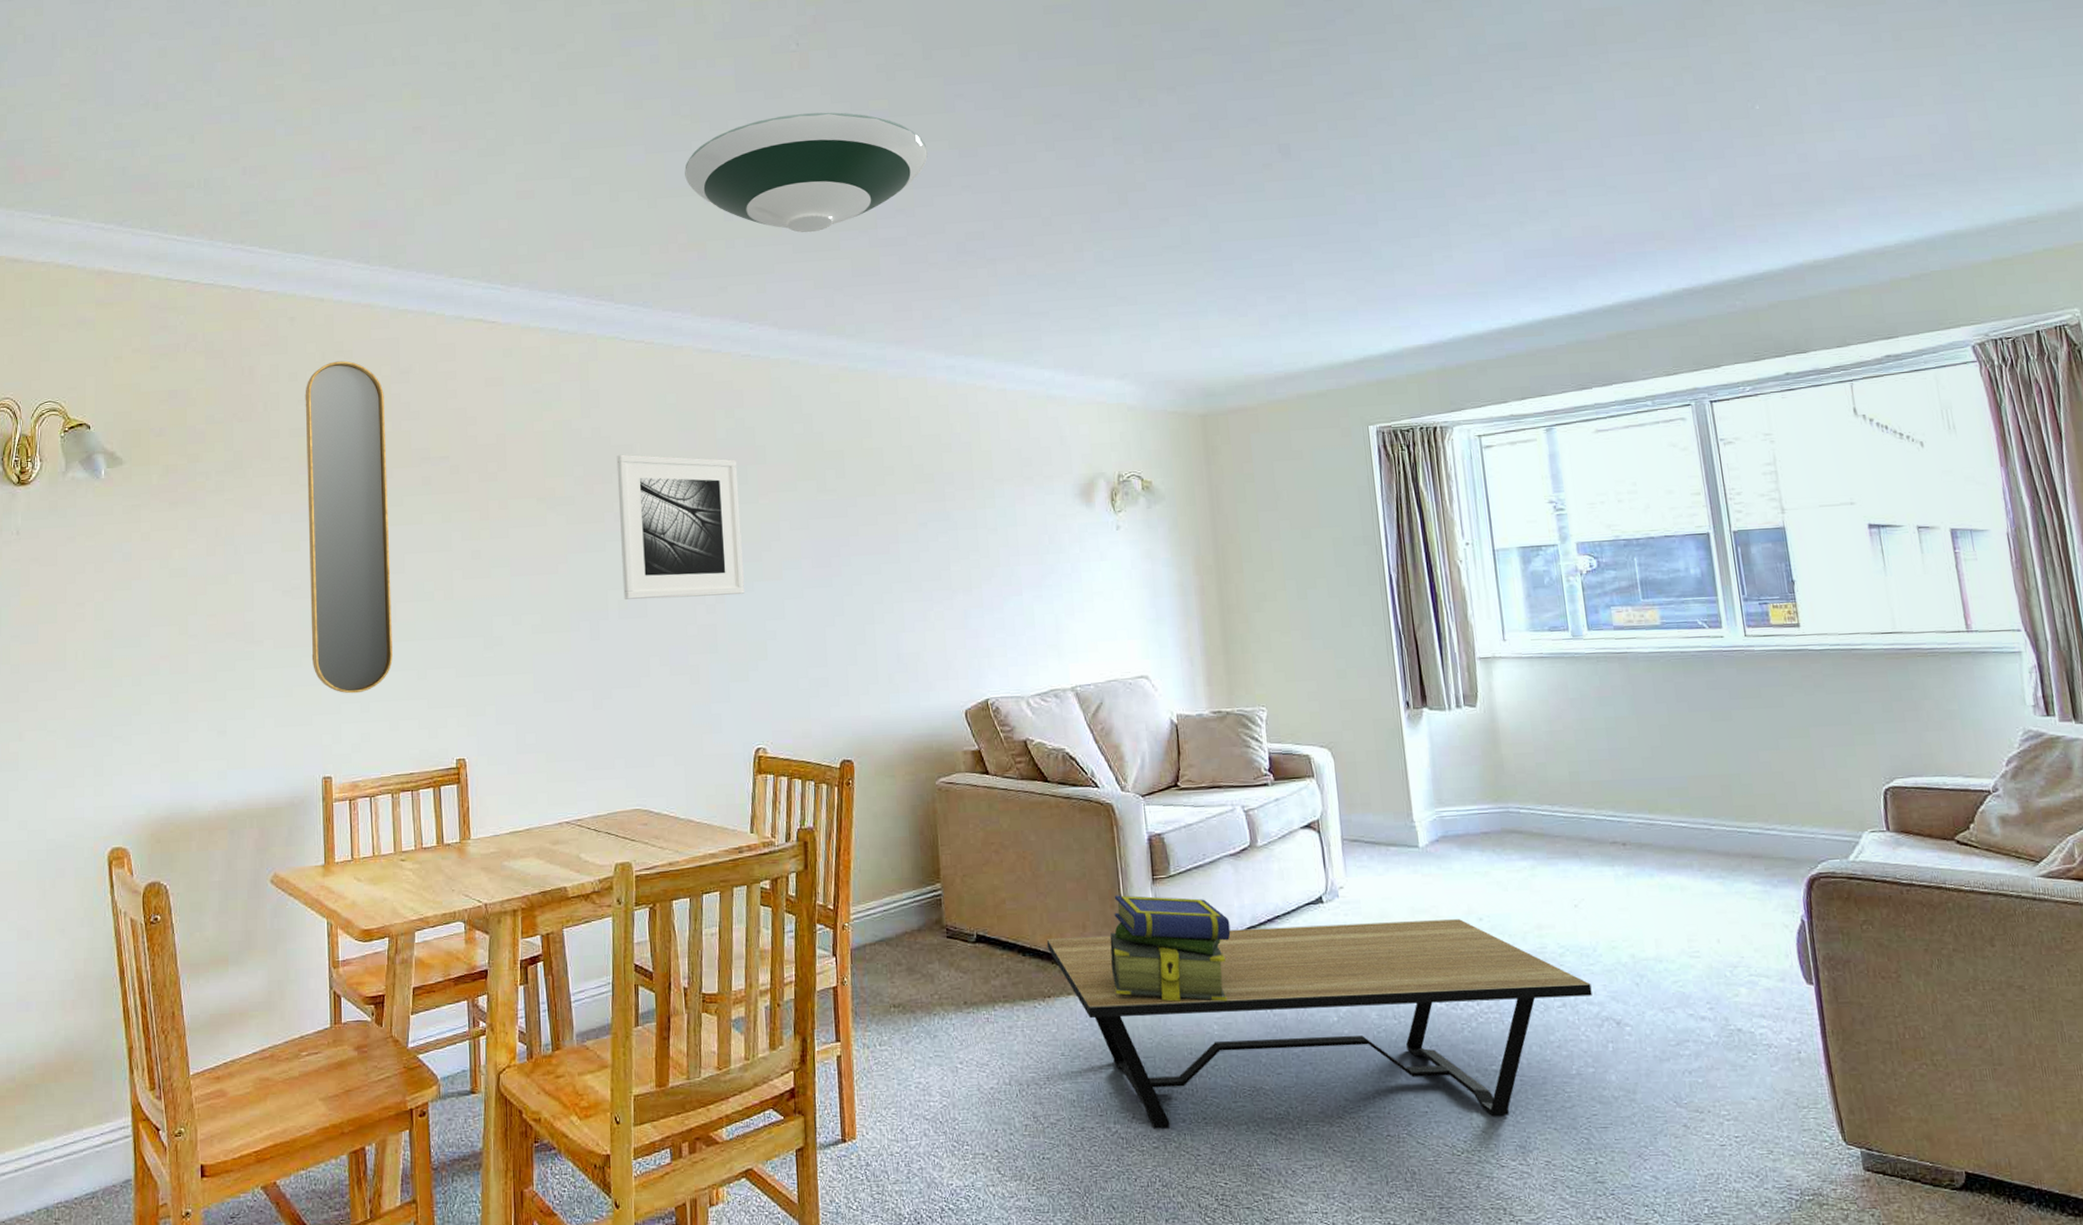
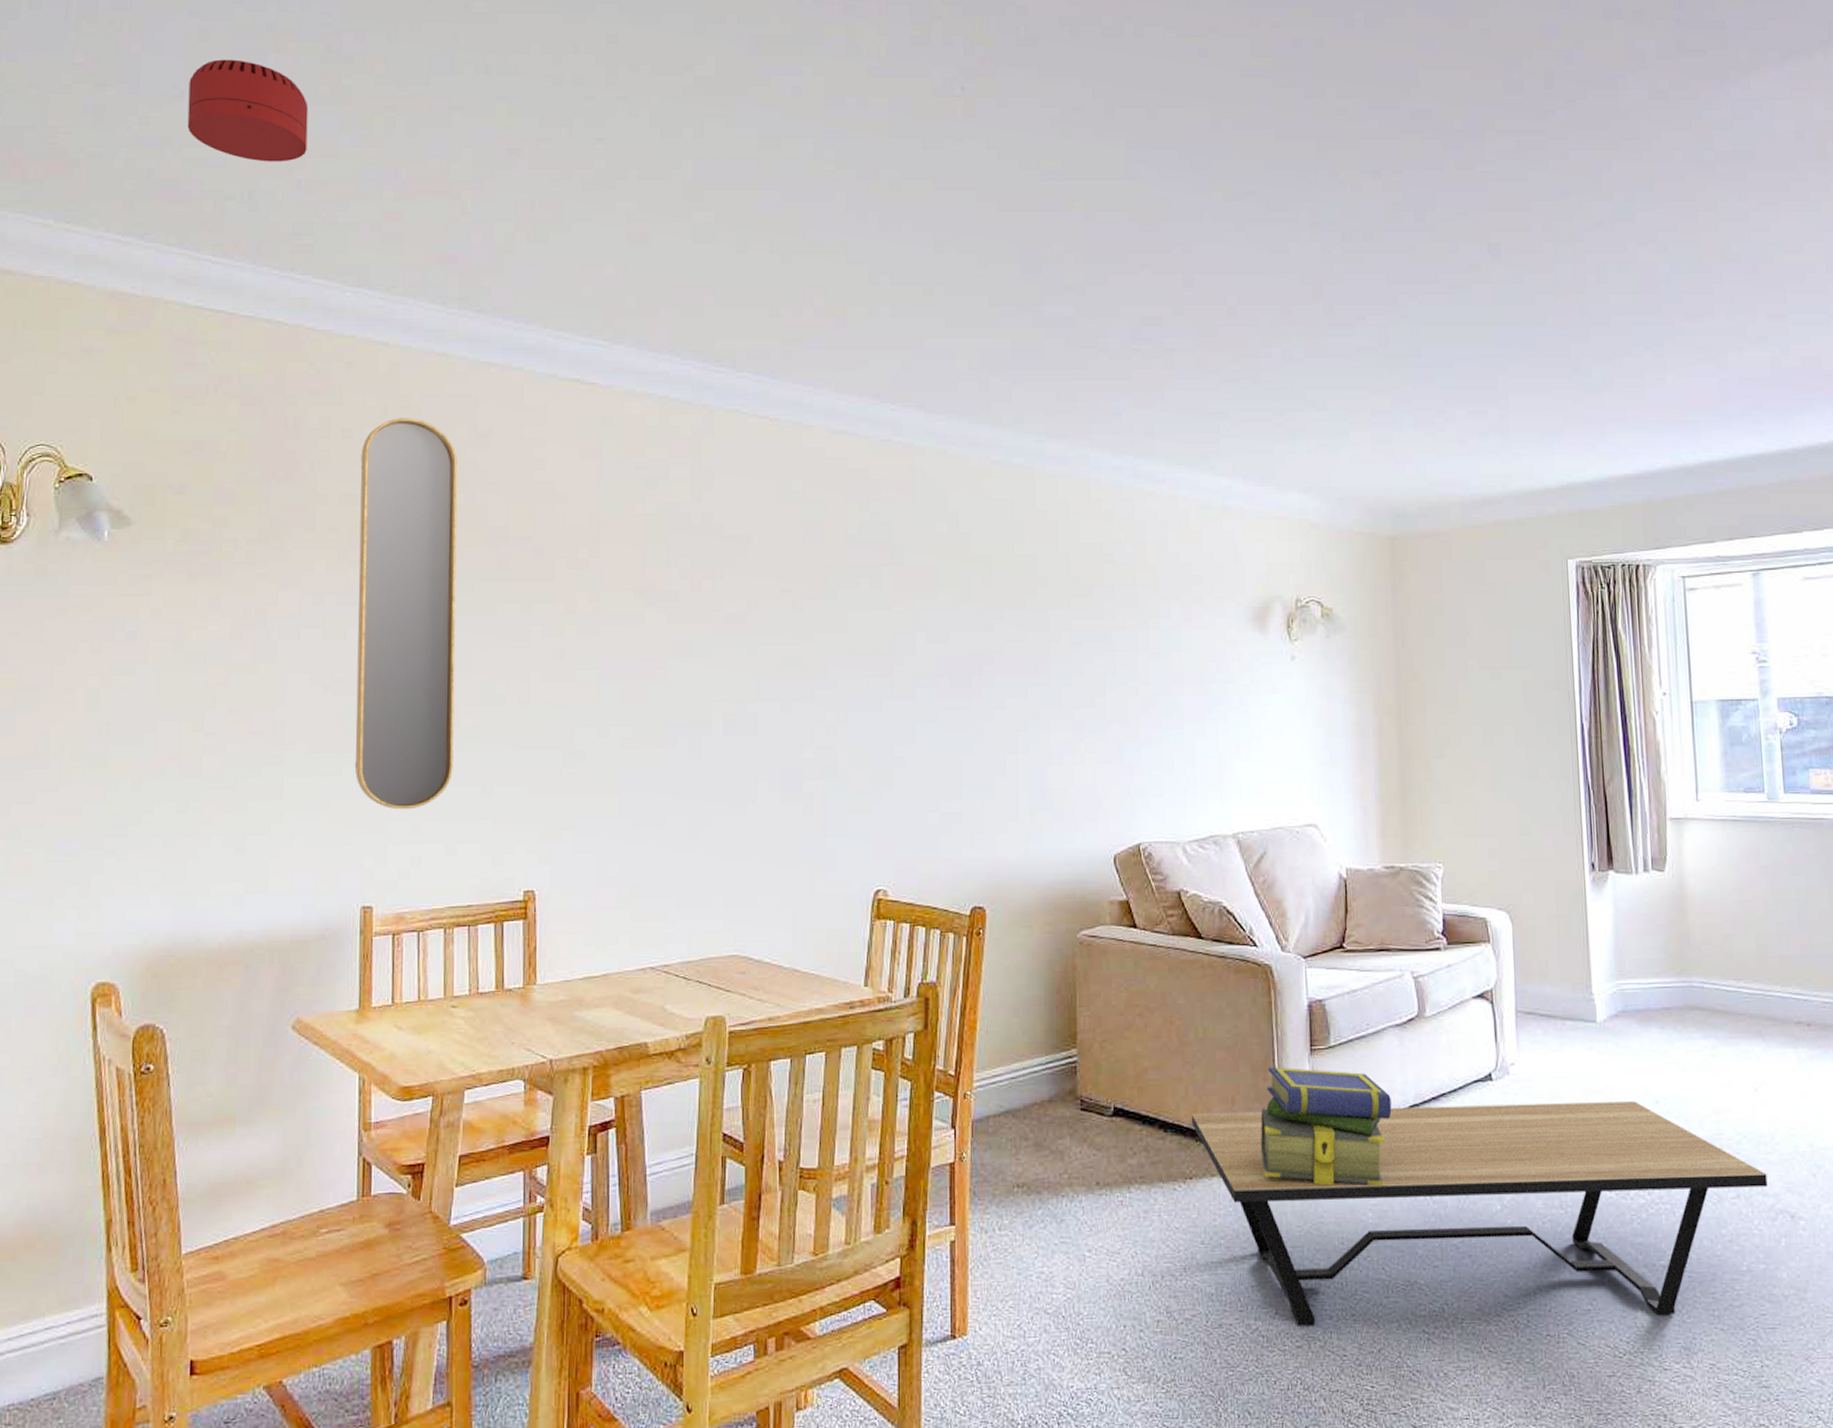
smoke detector: none [153,70,250,154] -> present [187,59,309,162]
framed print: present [616,454,744,599] -> none [730,546,871,714]
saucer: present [684,112,928,233] -> none [826,168,1104,305]

